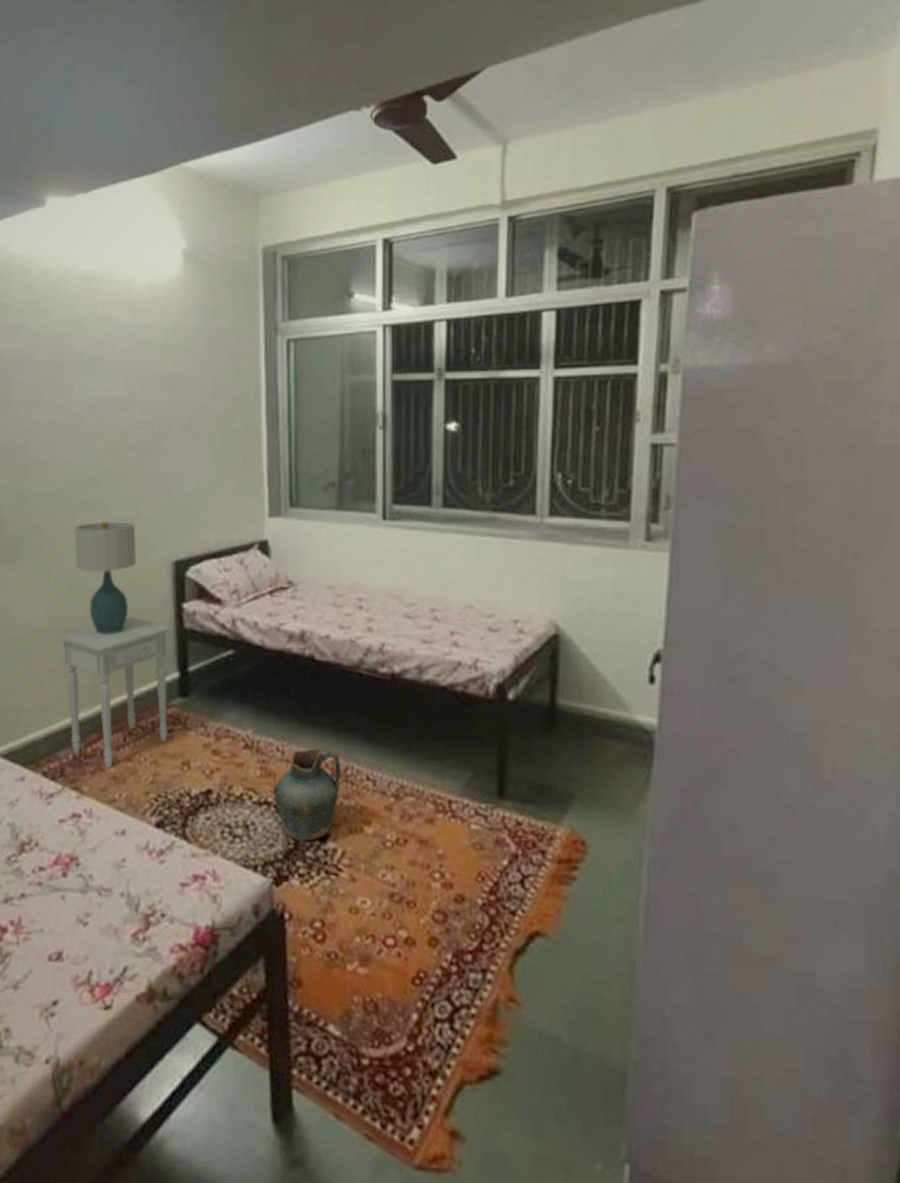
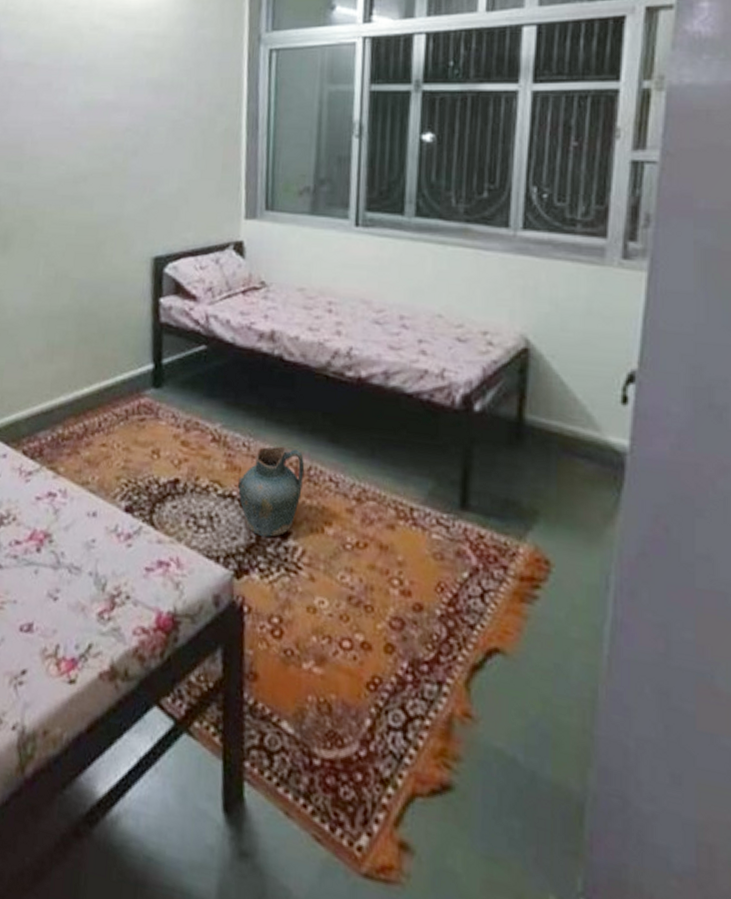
nightstand: present [59,617,173,769] -> none [44,308,149,452]
table lamp: present [74,521,137,635] -> none [62,216,119,325]

